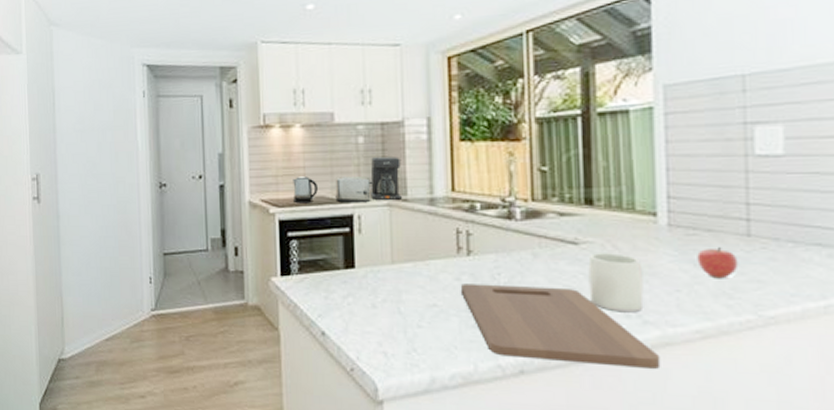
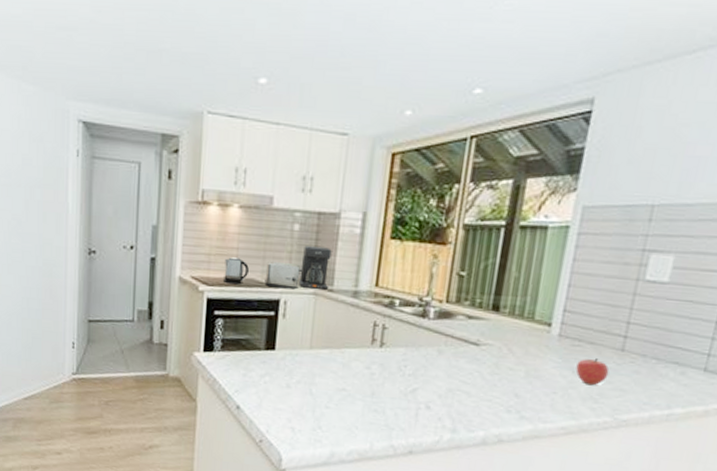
cutting board: present [460,284,661,370] -> none [368,372,528,458]
mug: present [588,253,644,313] -> none [480,354,529,409]

